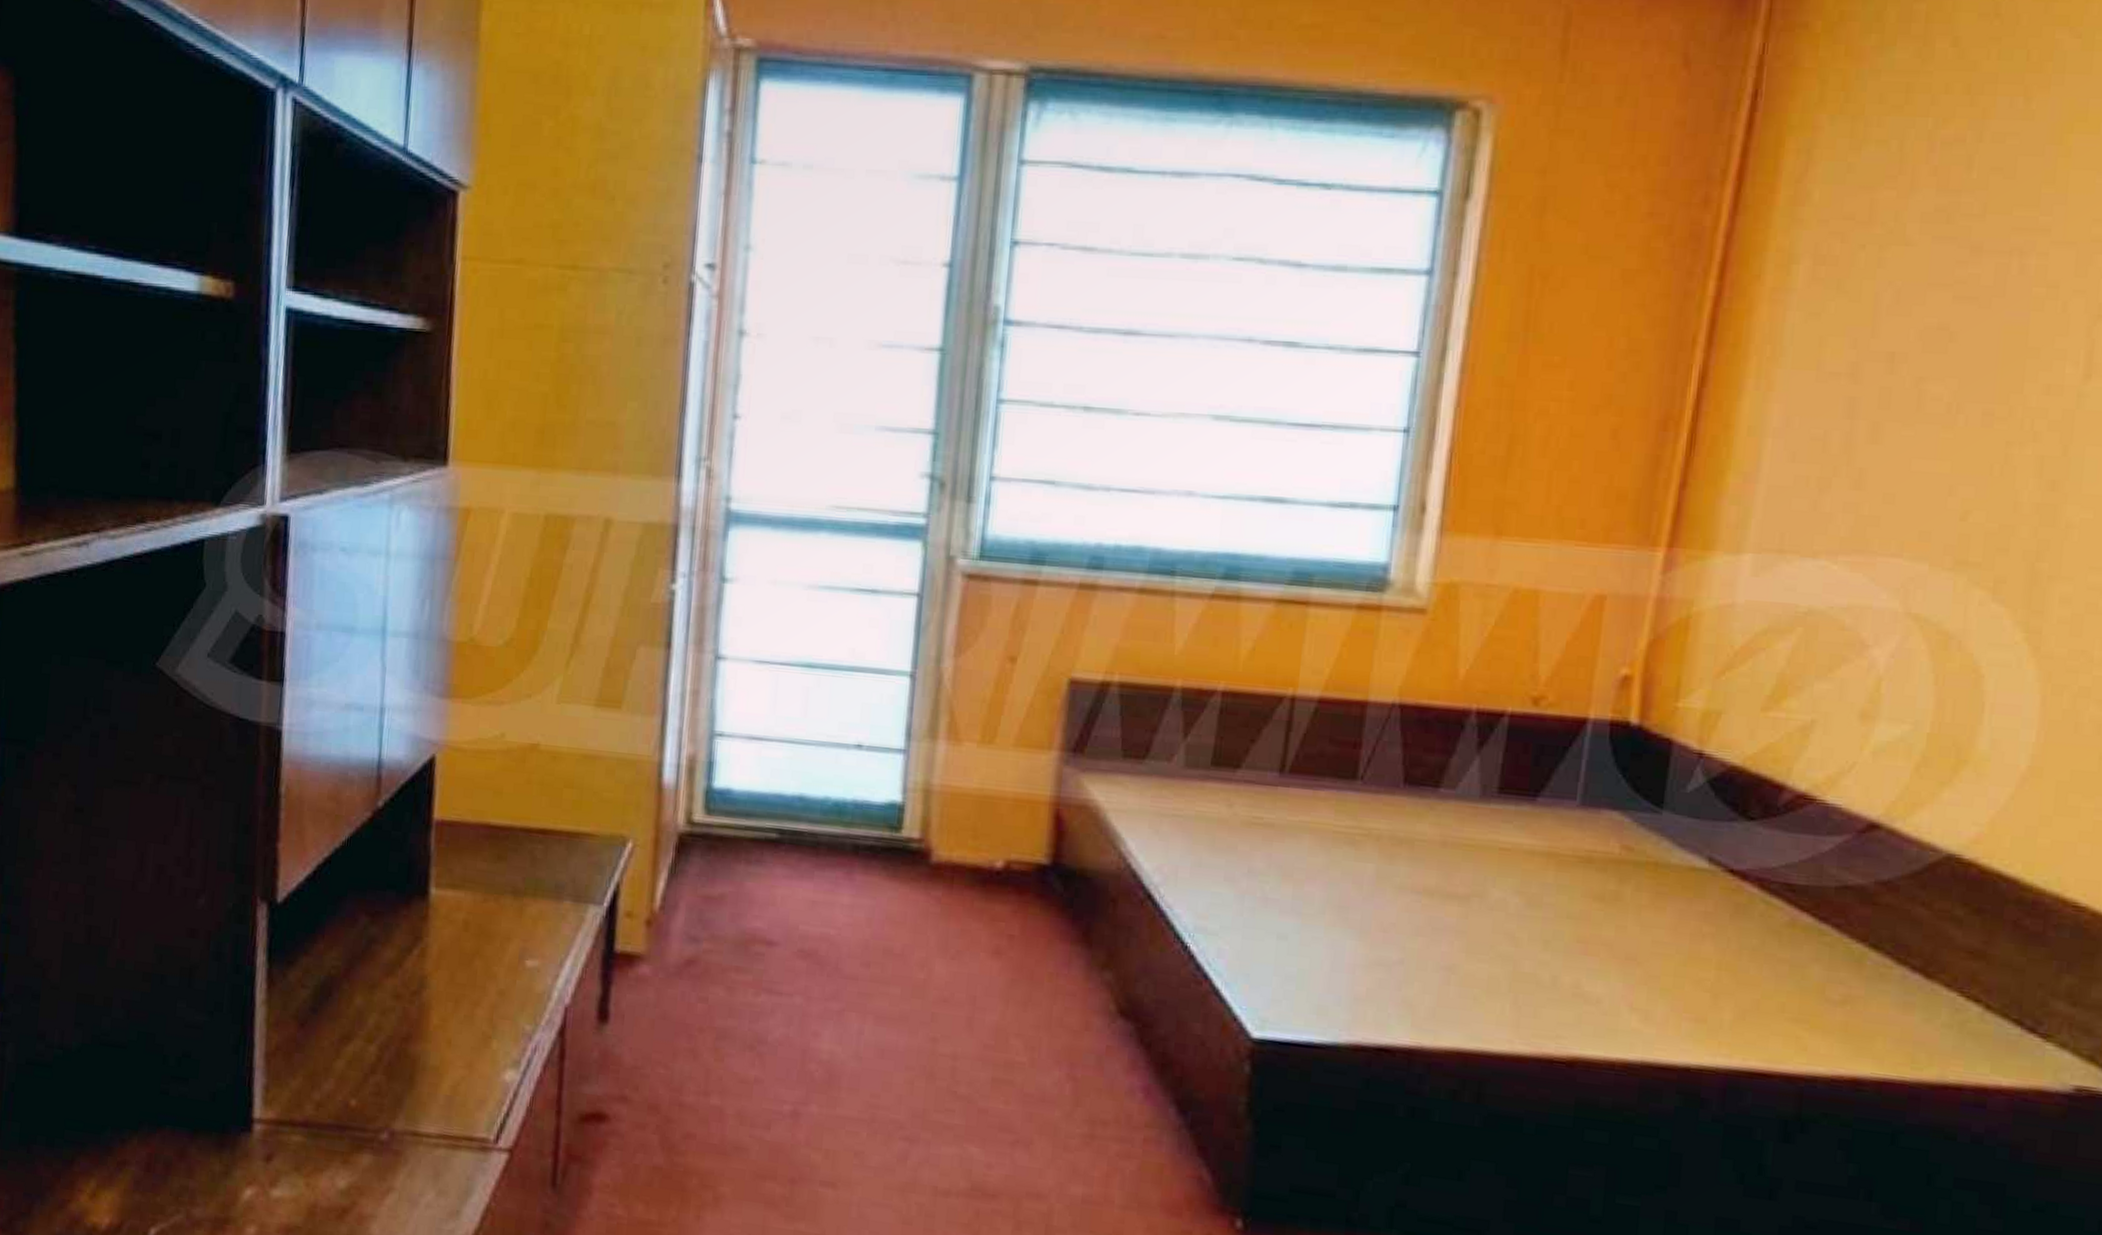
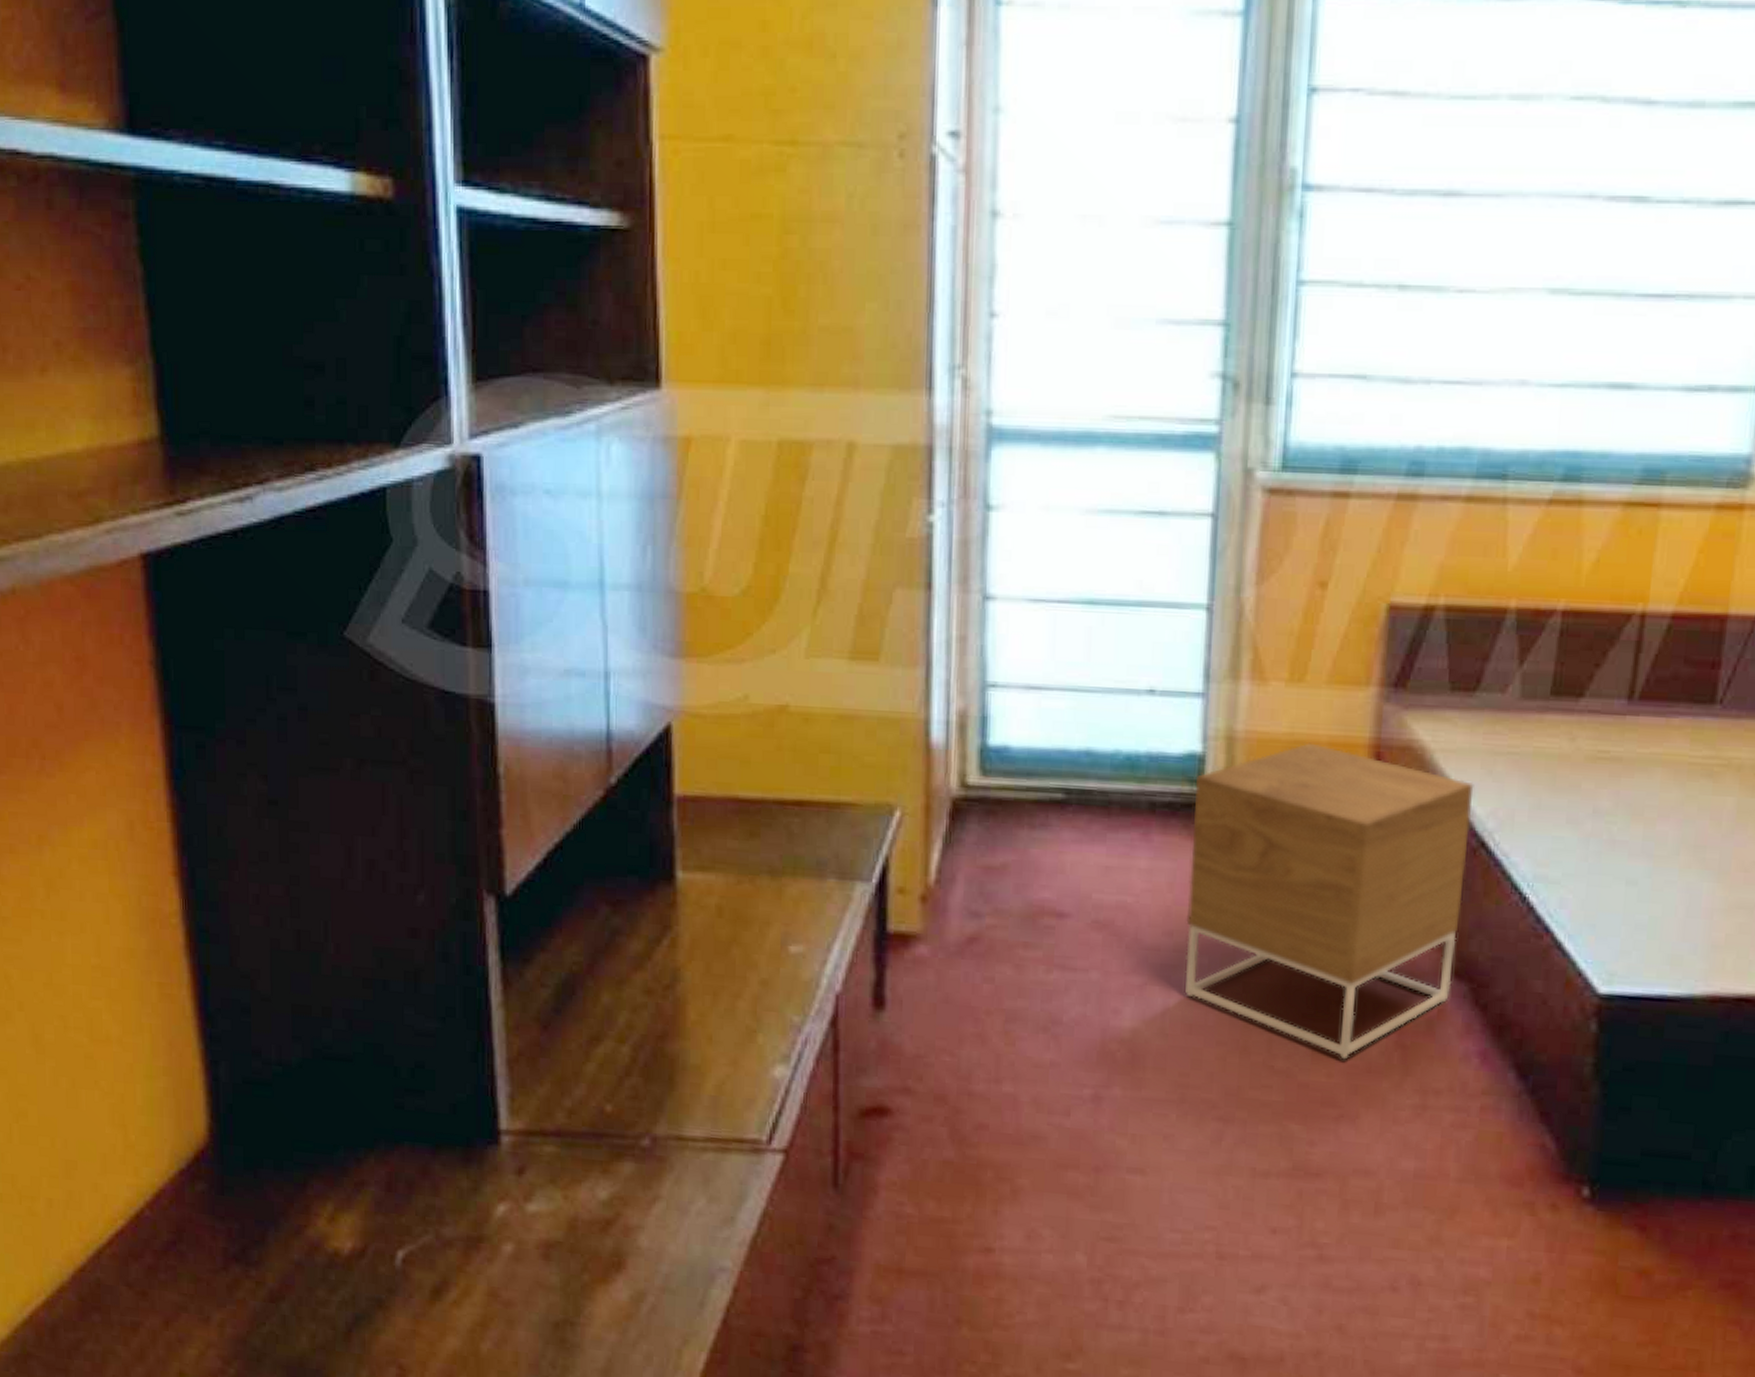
nightstand: none [879,798,1142,1088] -> present [1185,742,1474,1059]

